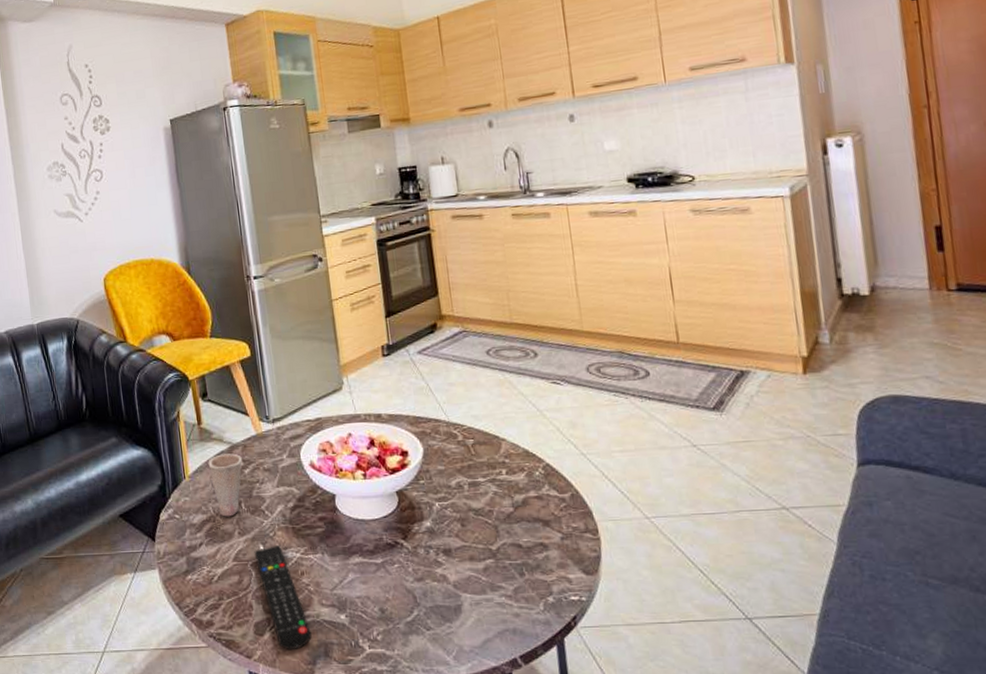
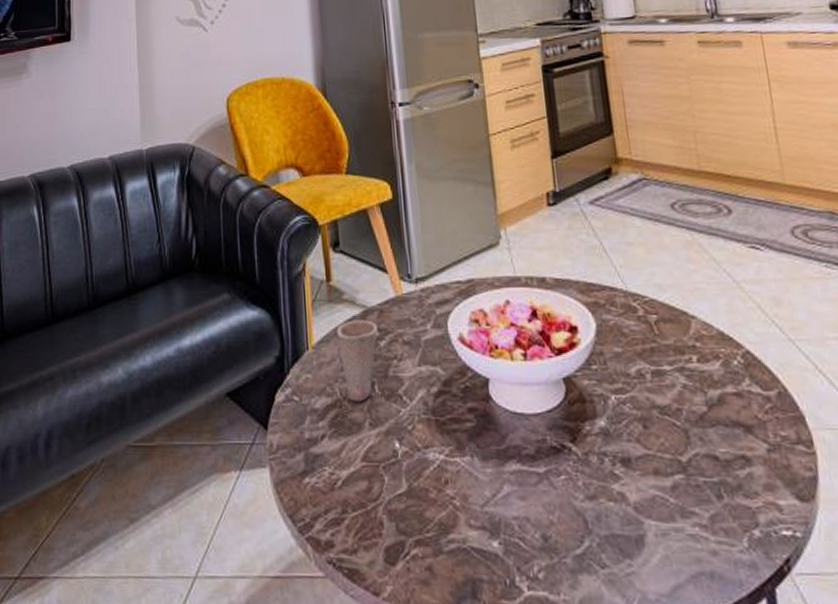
remote control: present [254,545,312,649] -> none [387,443,456,586]

